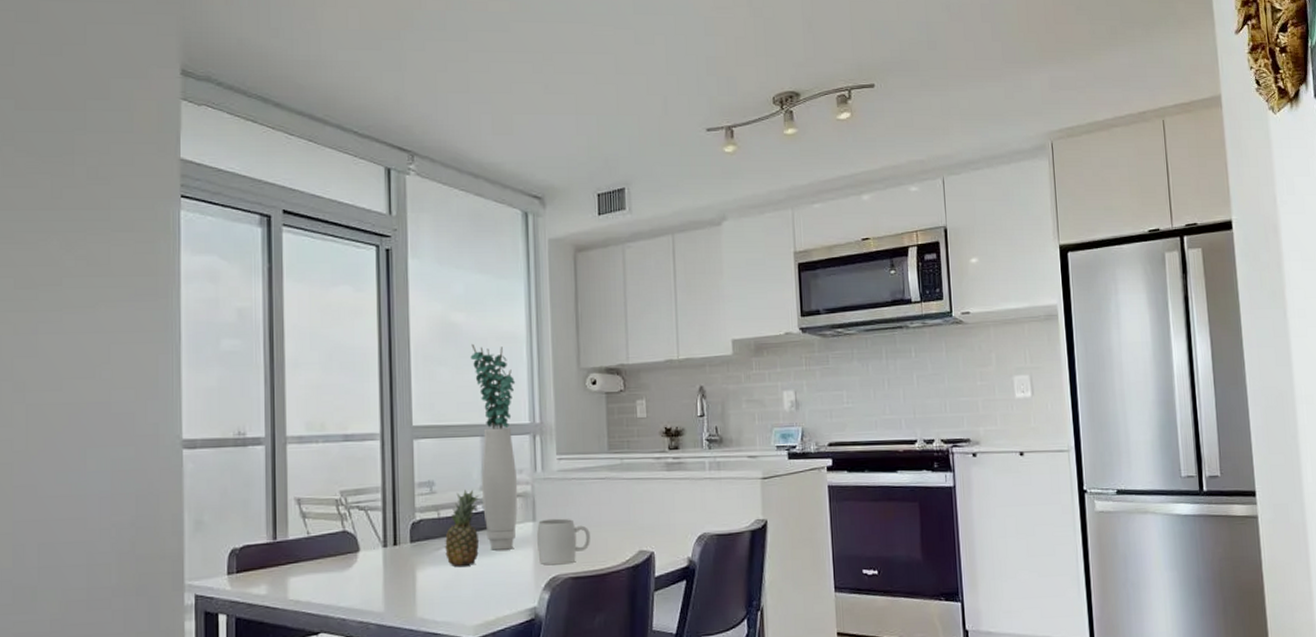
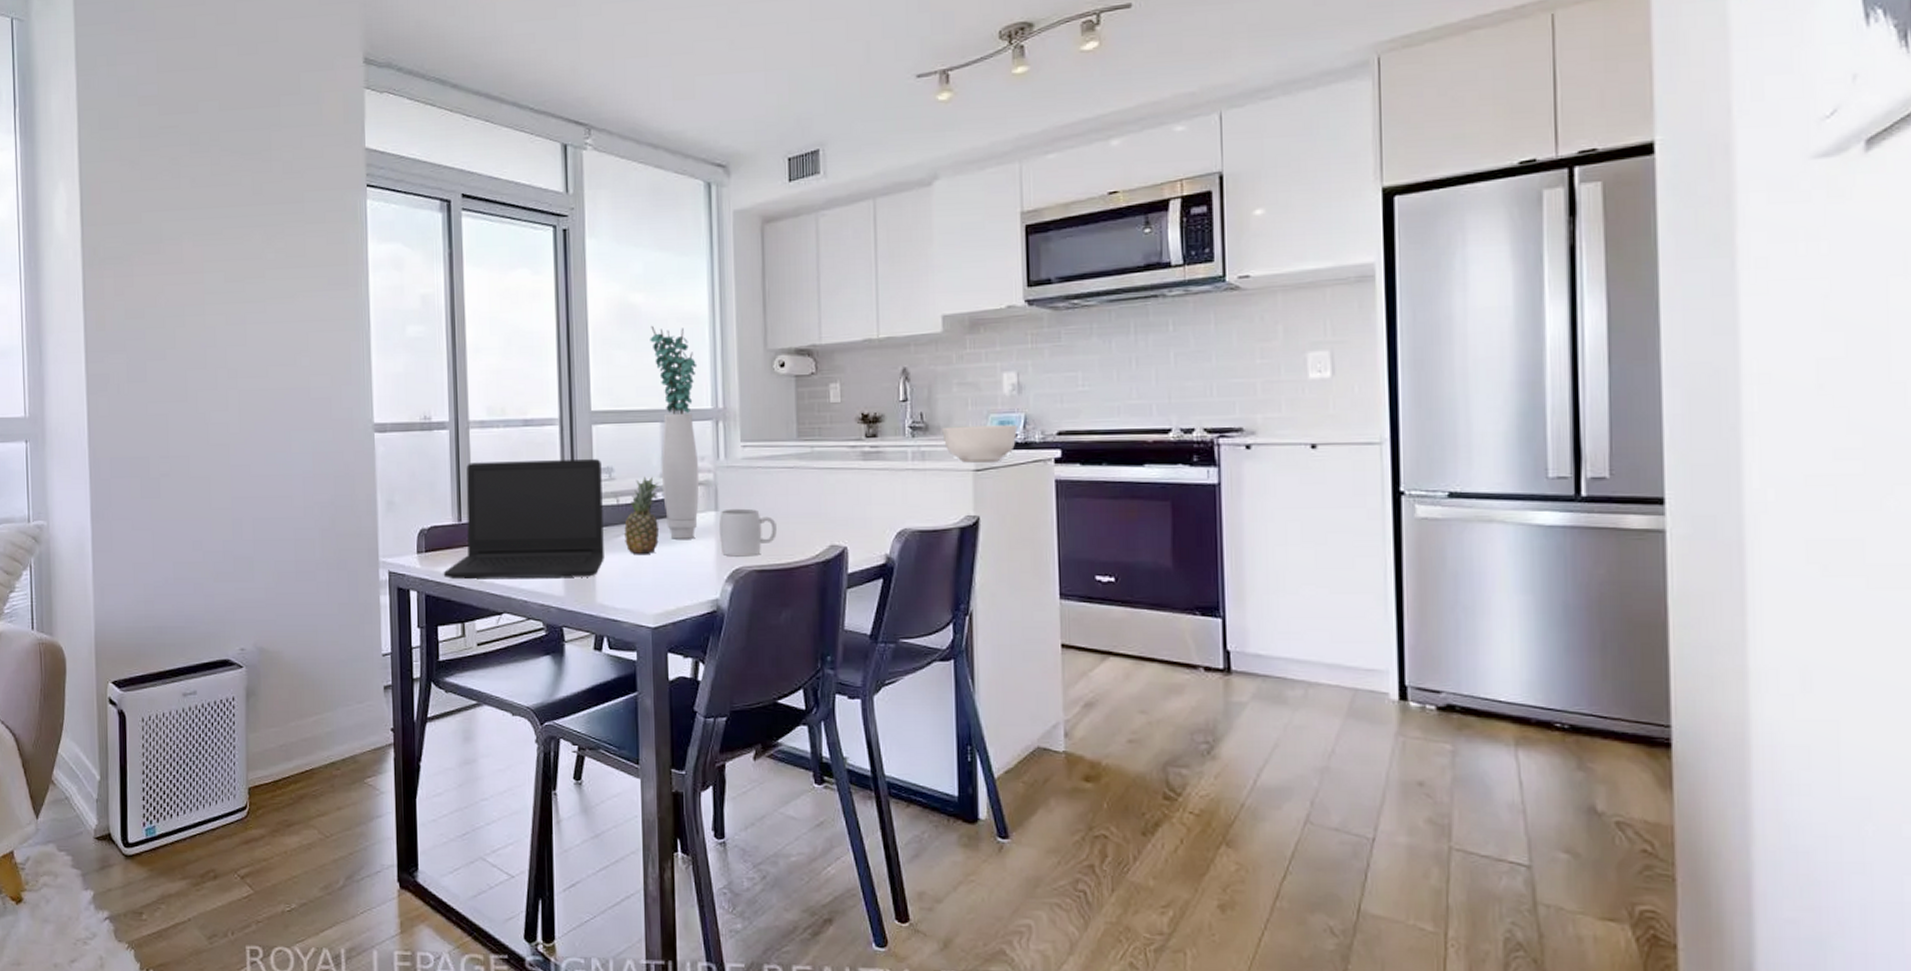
laptop: none [255,473,425,600] -> present [443,459,604,579]
bowl: none [734,437,797,472] -> present [942,425,1018,463]

